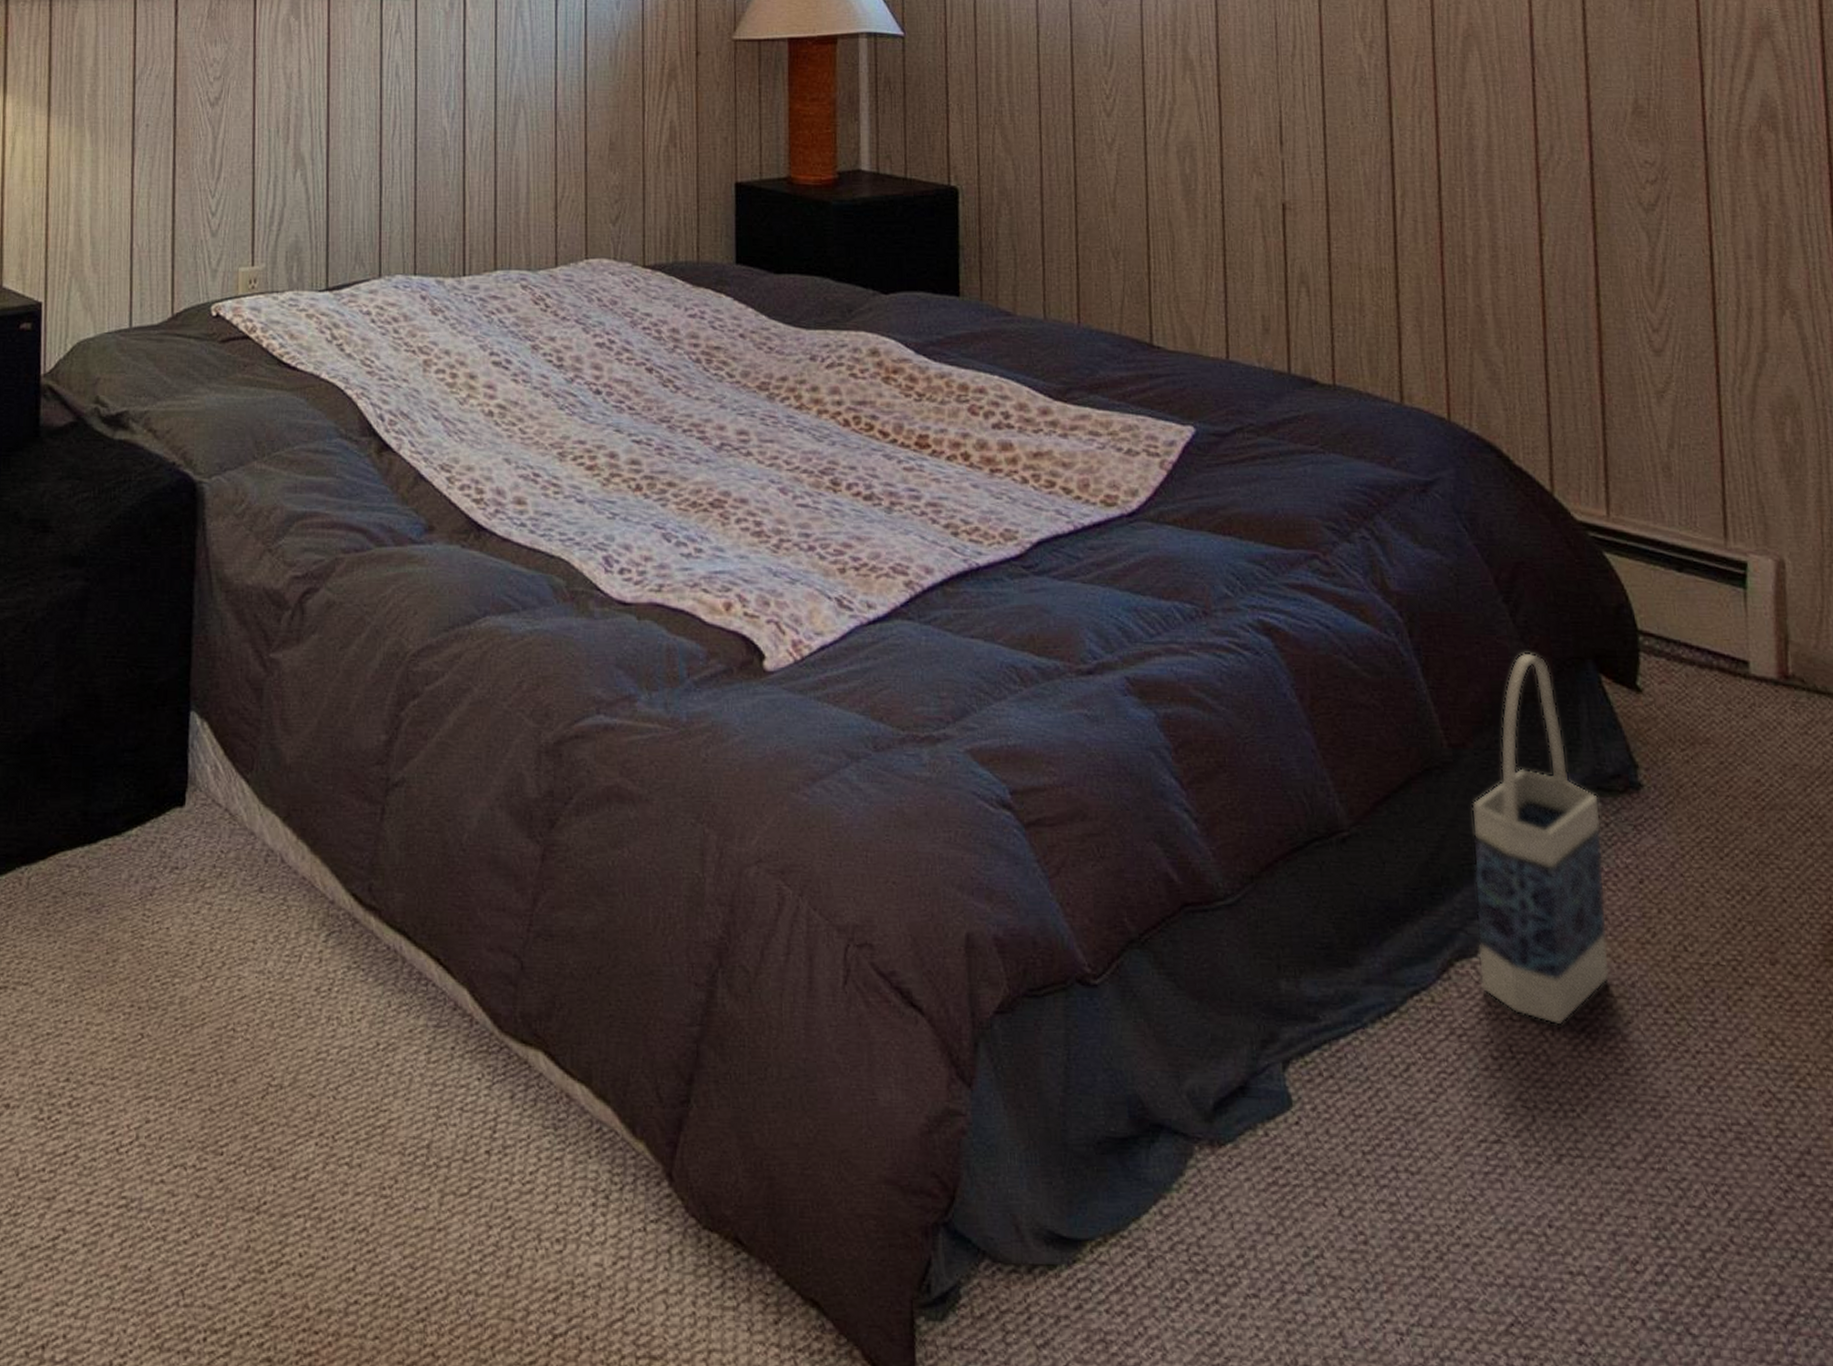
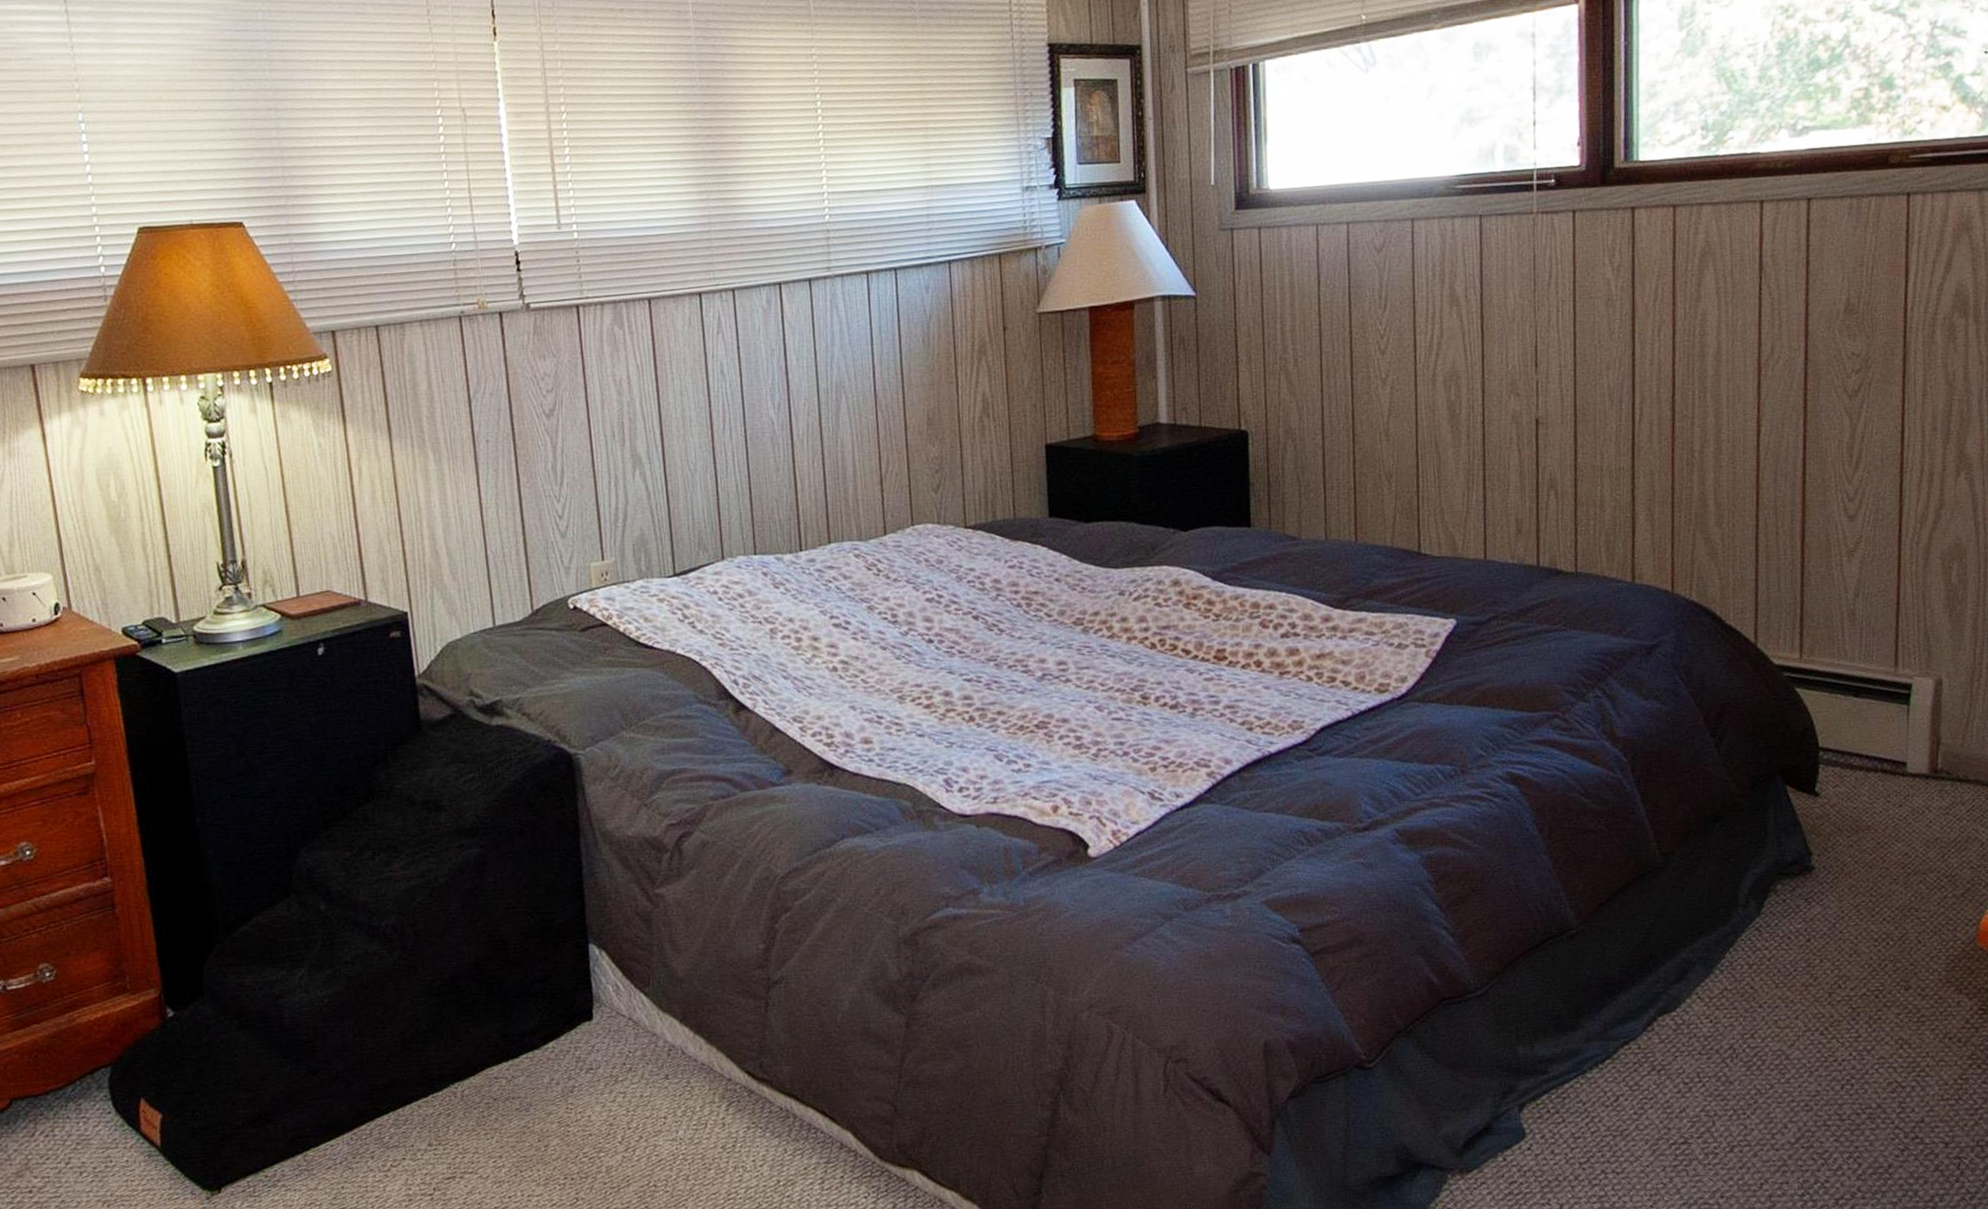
bag: present [1471,653,1610,1025] -> none [1676,774,1780,1054]

